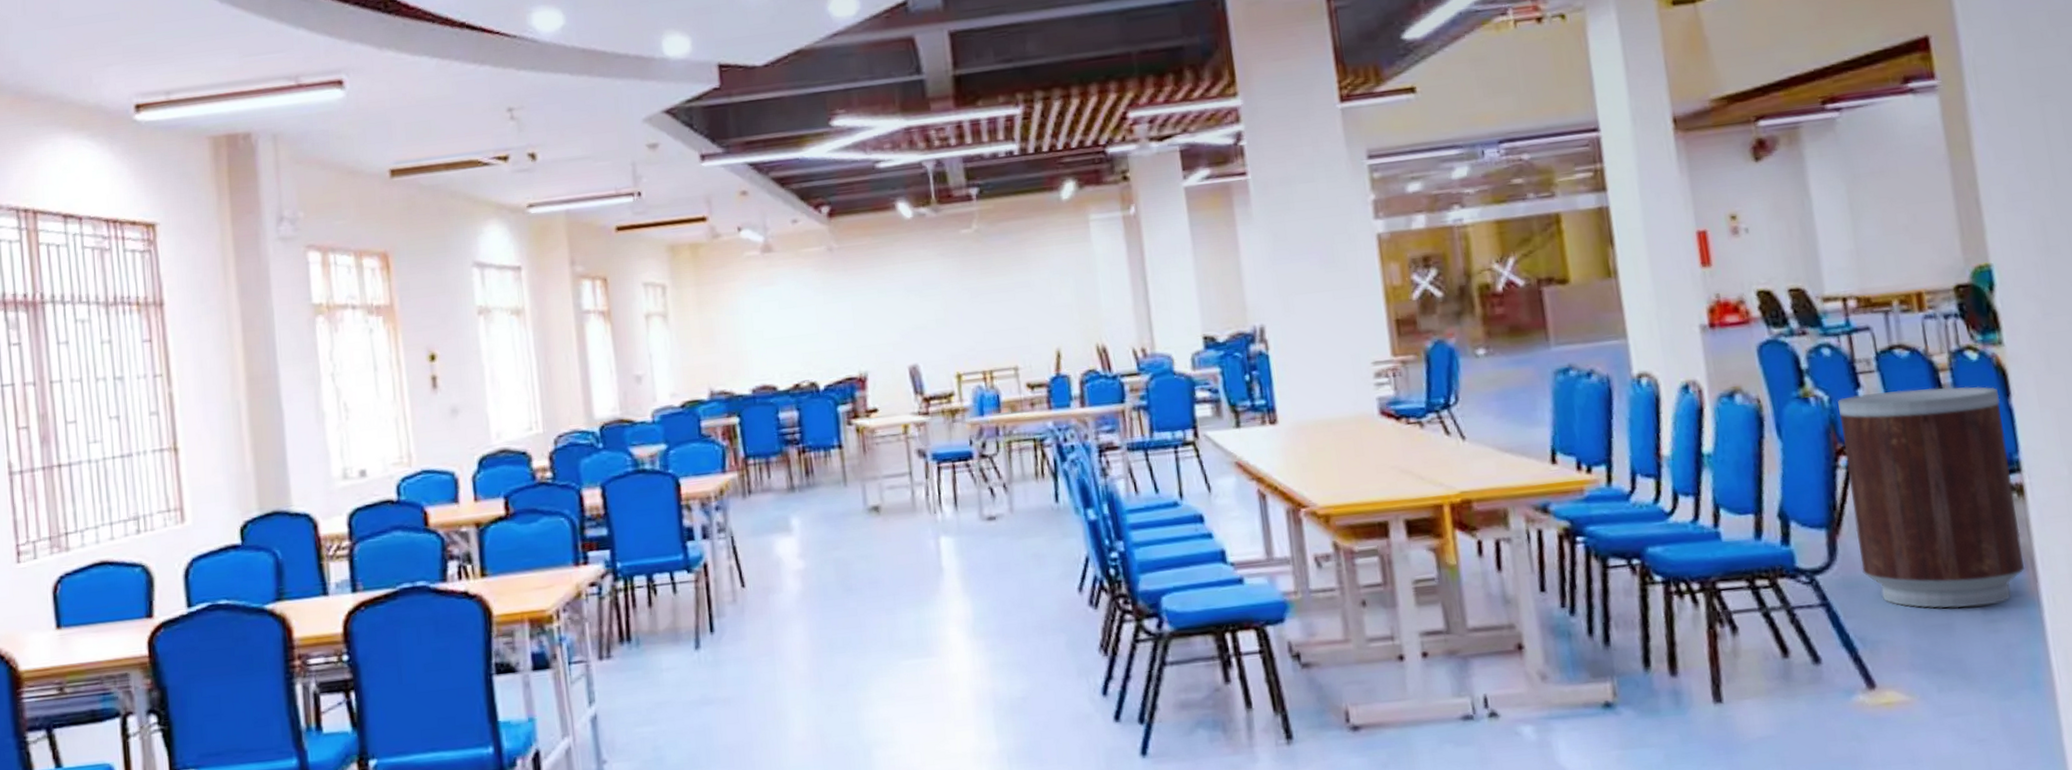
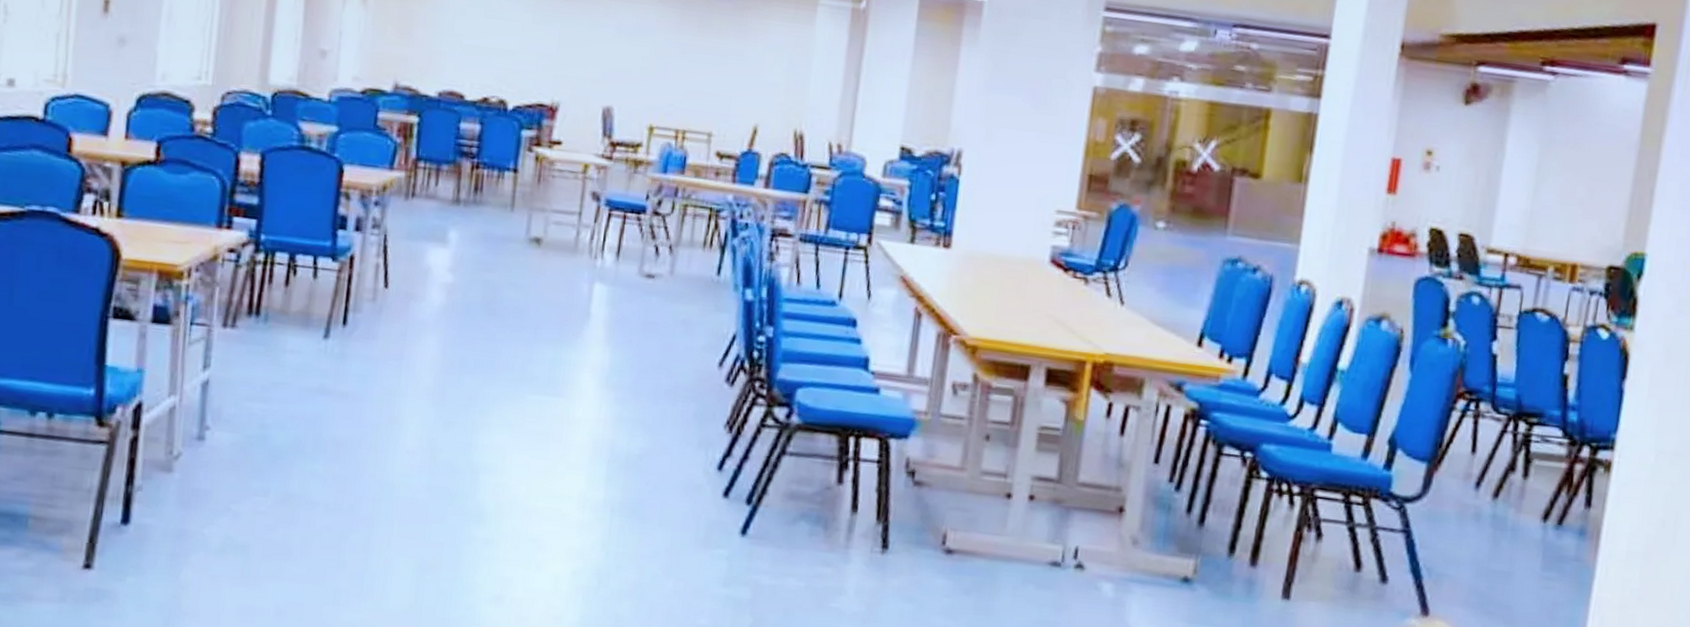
trash can: present [1837,386,2025,609] -> none [1448,346,1616,564]

